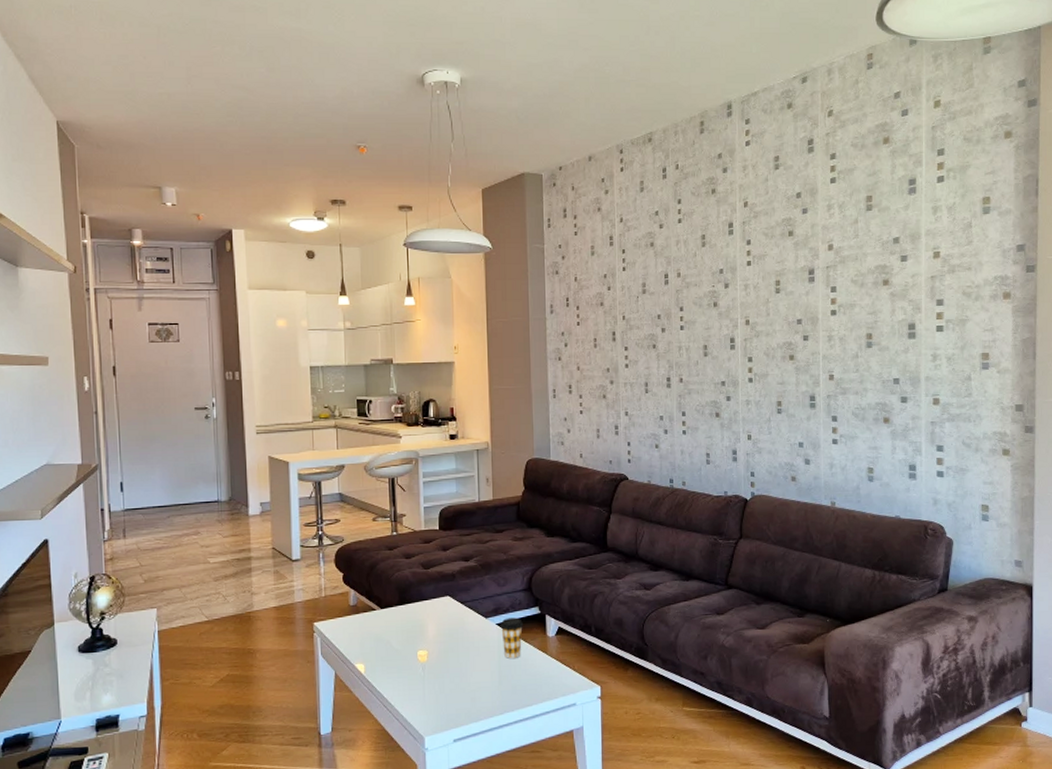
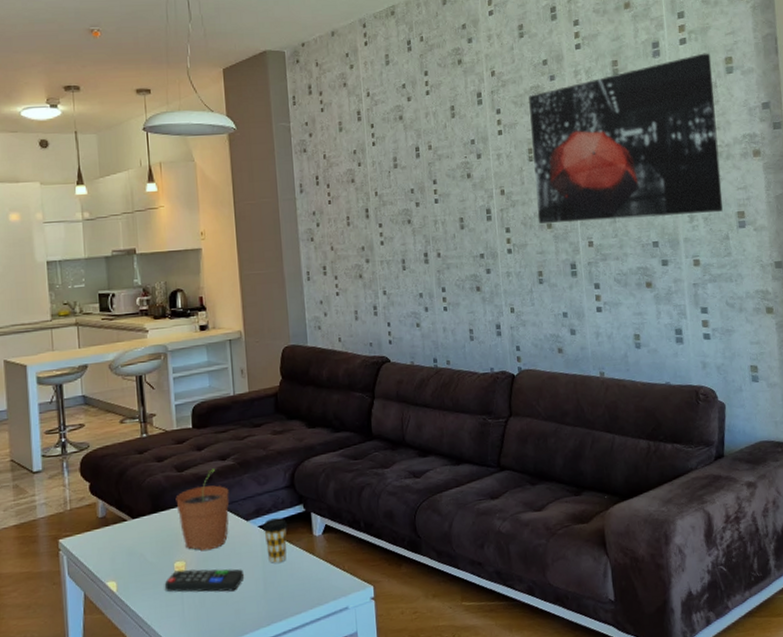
remote control: none [407,658,480,681] -> present [164,568,244,592]
plant pot: none [421,568,471,643] -> present [175,468,230,552]
wall art: none [779,192,969,356] -> present [528,53,723,224]

